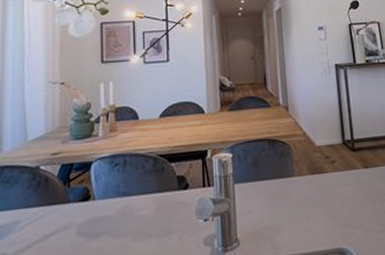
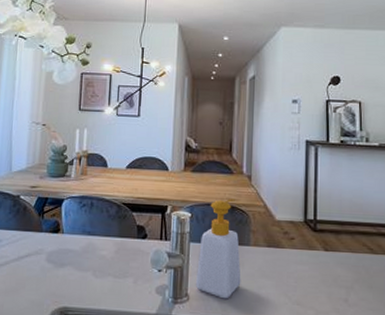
soap bottle: none [244,132,290,237] -> present [195,199,241,299]

